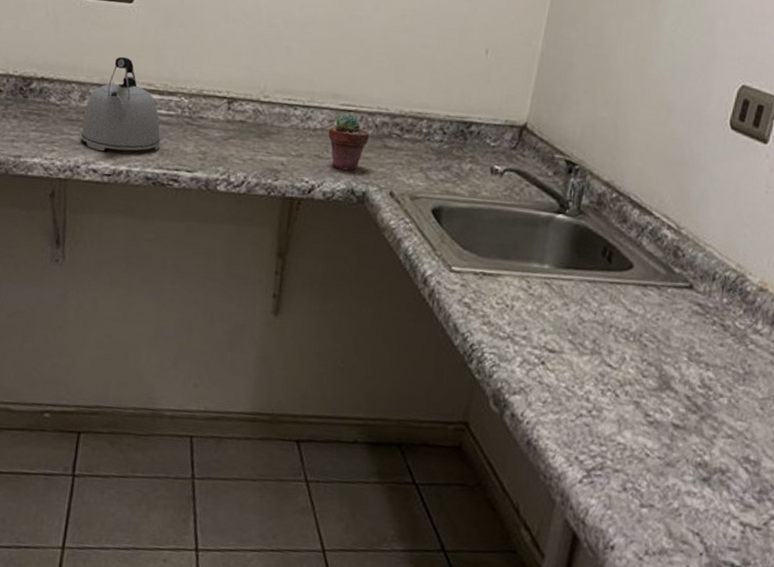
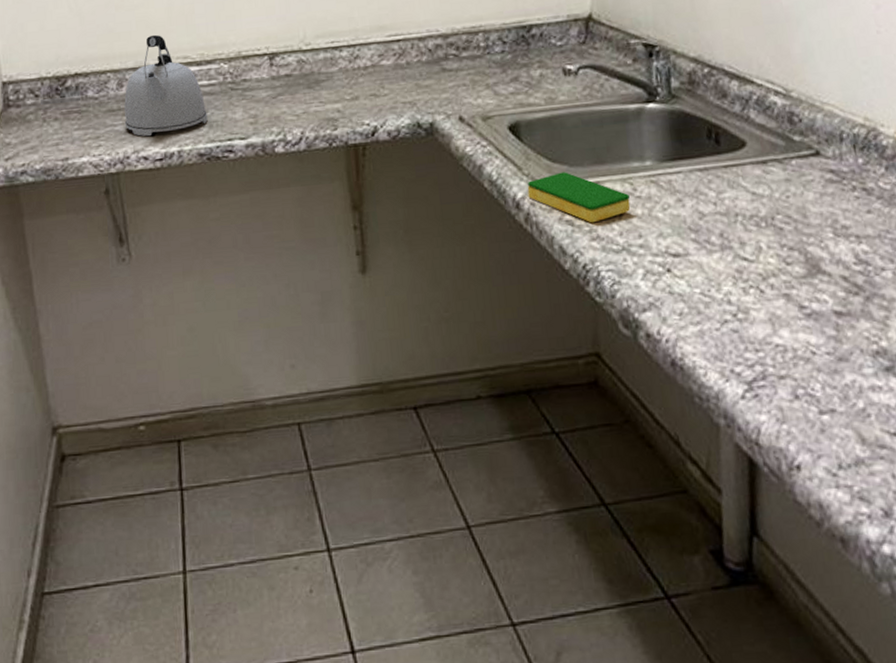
potted succulent: present [328,113,370,171] -> none [380,43,425,105]
dish sponge: none [436,259,525,310] -> present [527,172,631,223]

